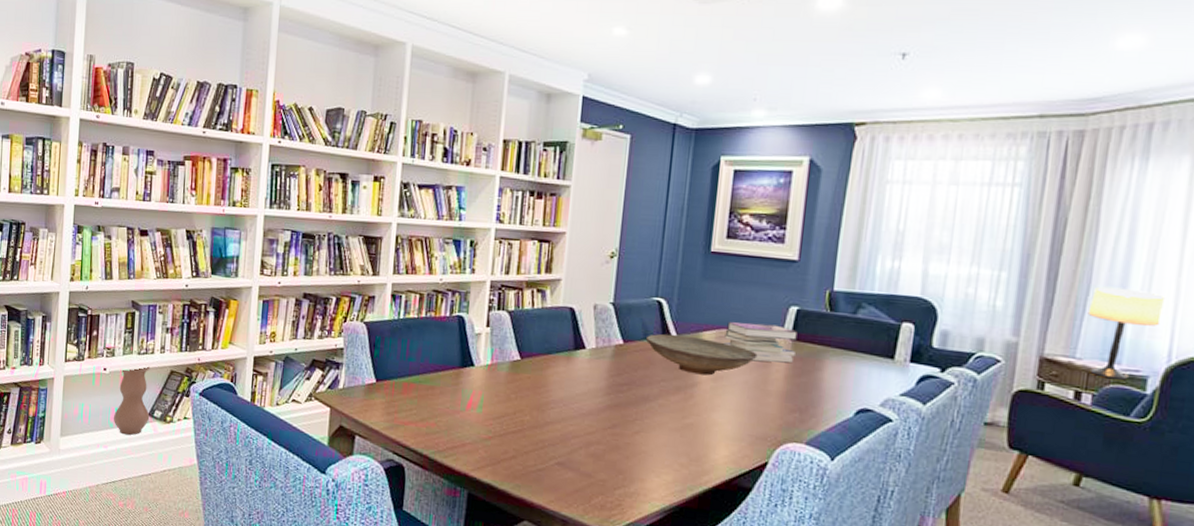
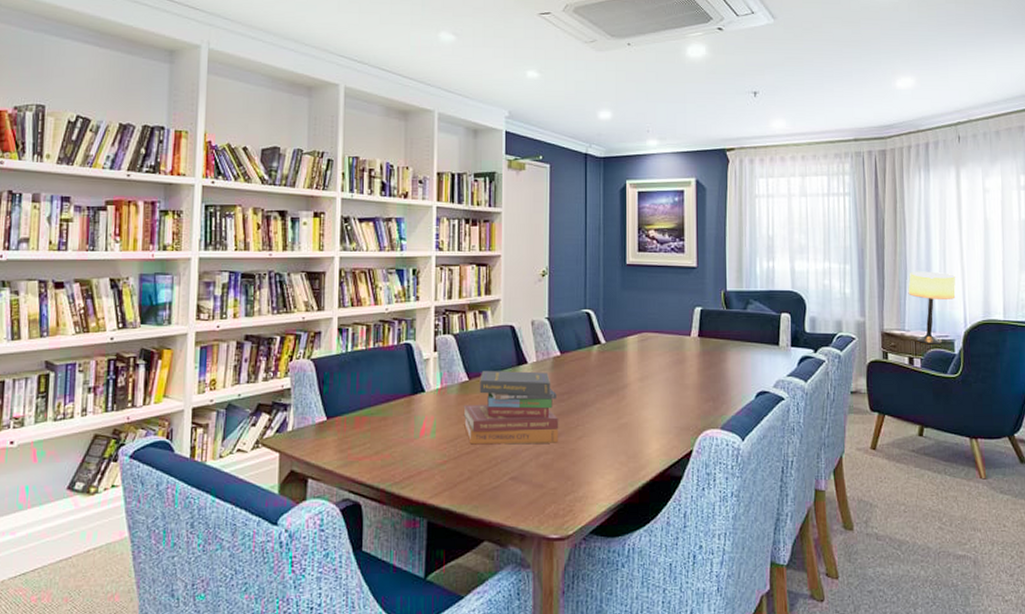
vase: present [113,366,151,435] -> none [22,433,70,516]
books: none [512,352,616,435] -> present [463,371,559,445]
decorative bowl: present [646,333,758,376] -> none [580,342,674,377]
books: present [724,322,798,363] -> none [645,325,703,359]

